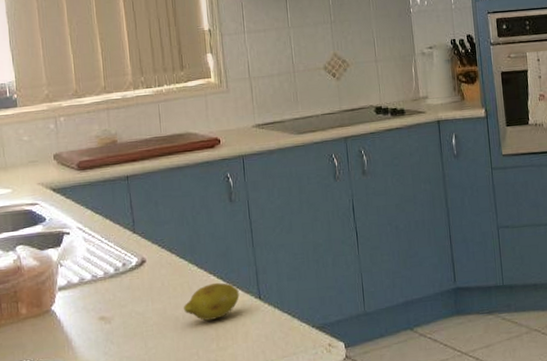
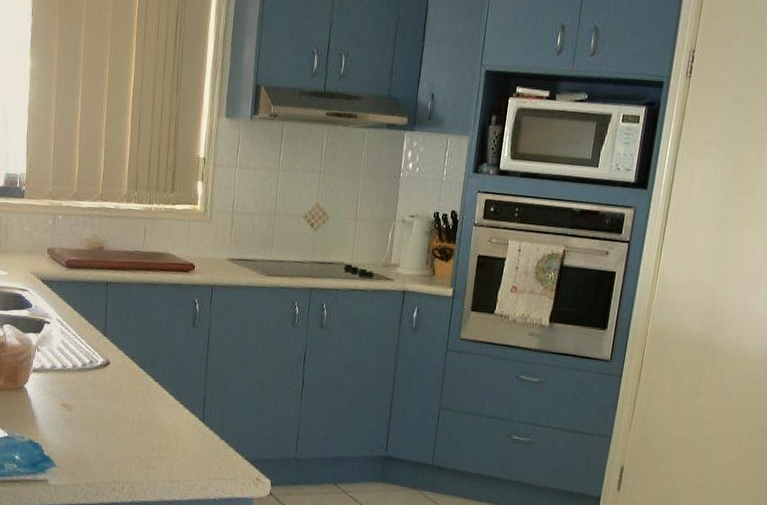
fruit: present [183,282,240,321] -> none [134,397,186,431]

